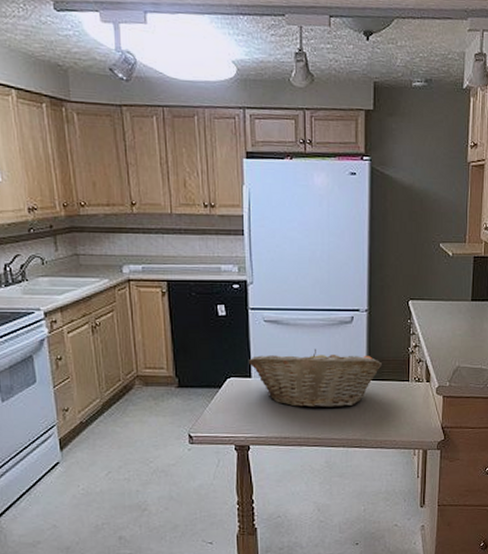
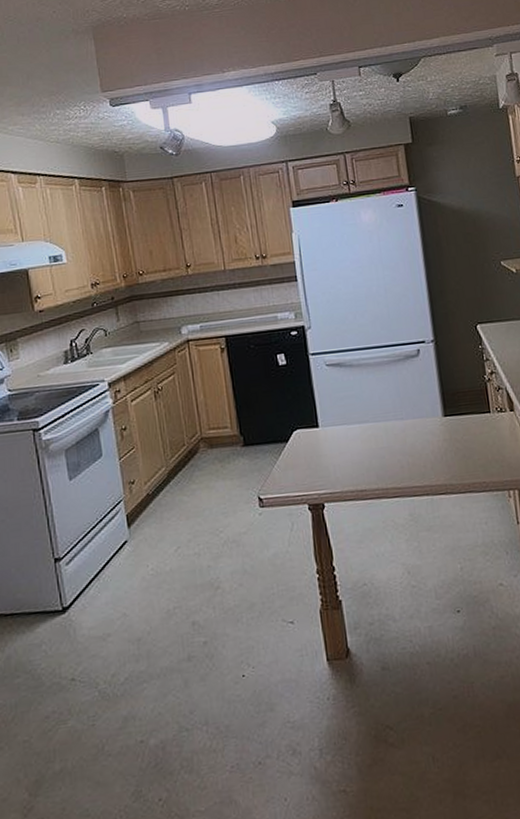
fruit basket: present [248,348,382,409] -> none [313,388,458,455]

